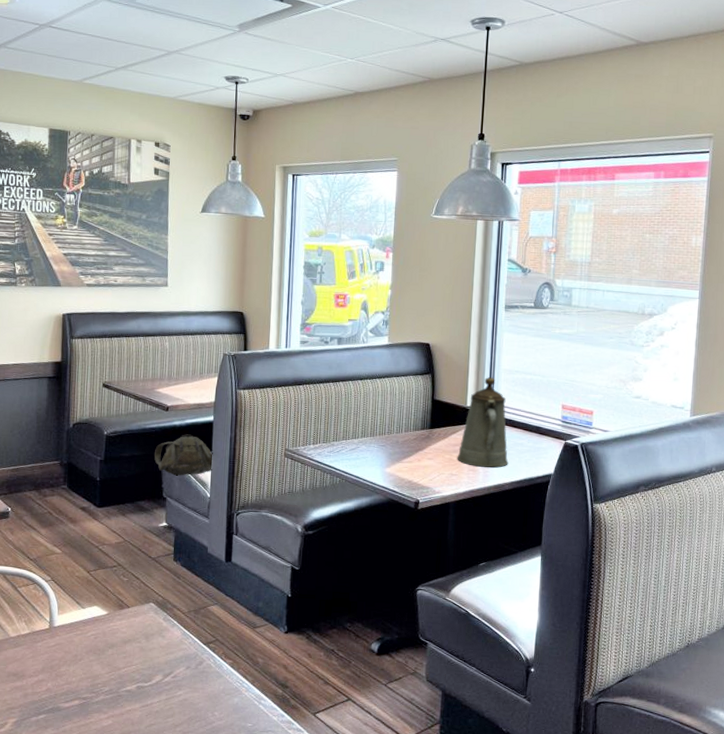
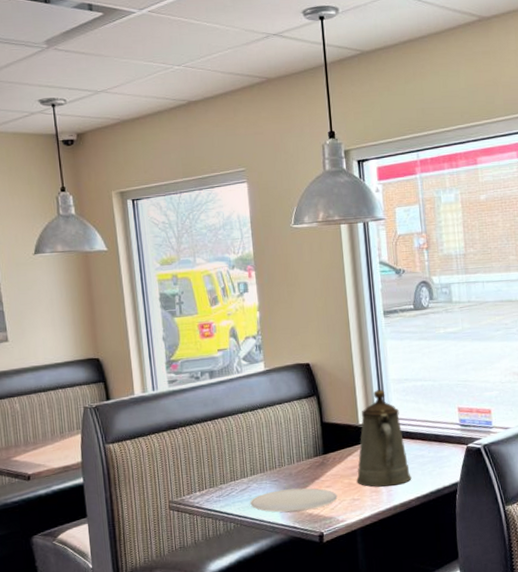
backpack: present [154,434,214,476] -> none [21,502,90,551]
plate: none [357,455,437,478] -> present [250,488,338,513]

